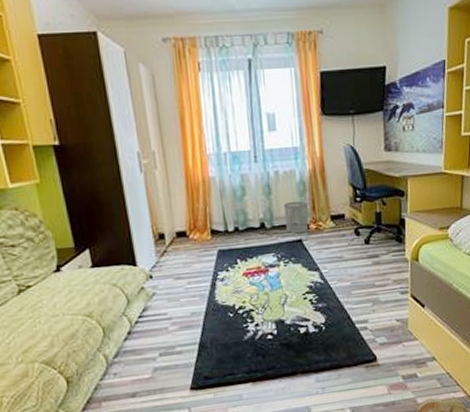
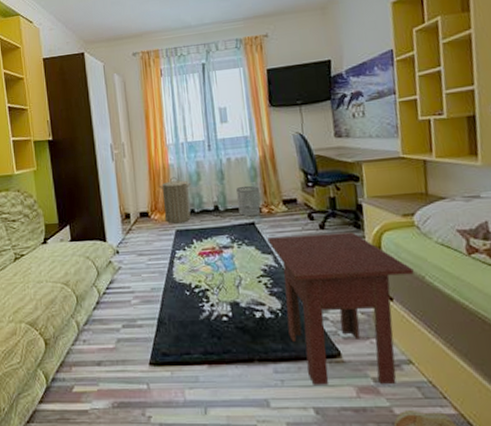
laundry hamper: none [198,191,235,244] -> present [159,177,191,224]
side table: none [314,246,444,389] -> present [267,232,414,385]

